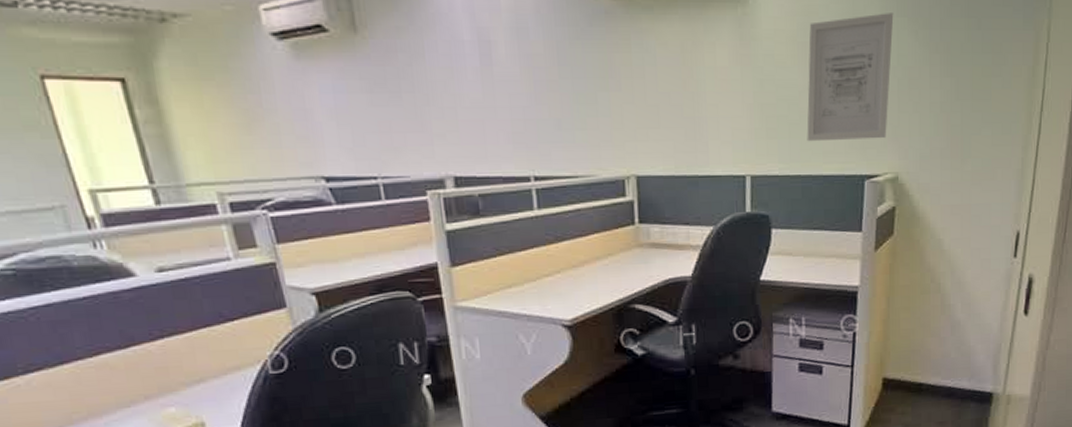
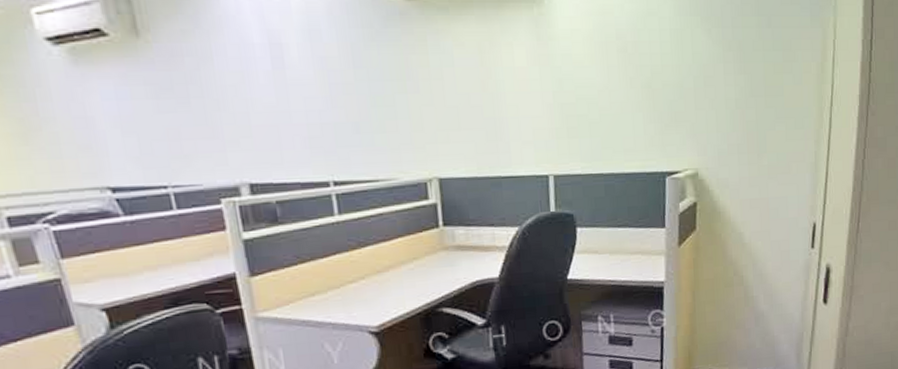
wall art: present [807,13,894,142] -> none [605,12,687,140]

